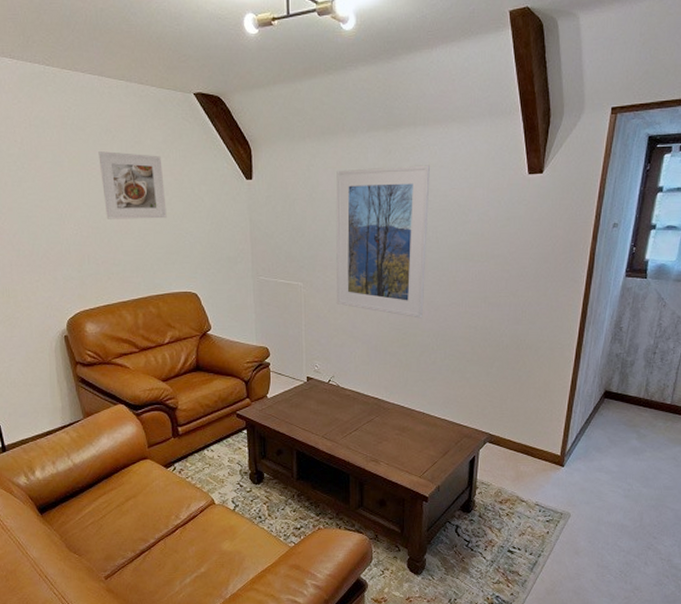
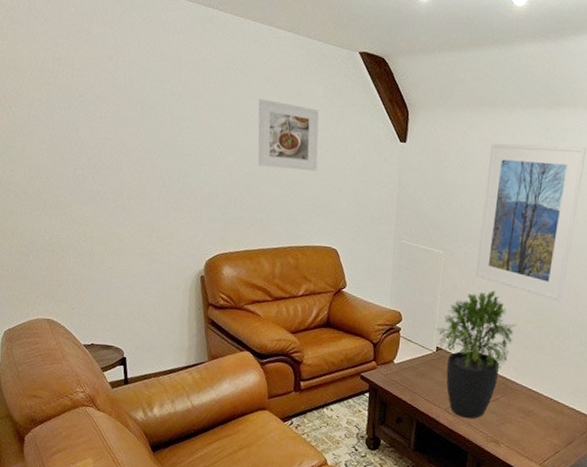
potted plant: none [304,316,383,442] -> present [436,291,517,419]

